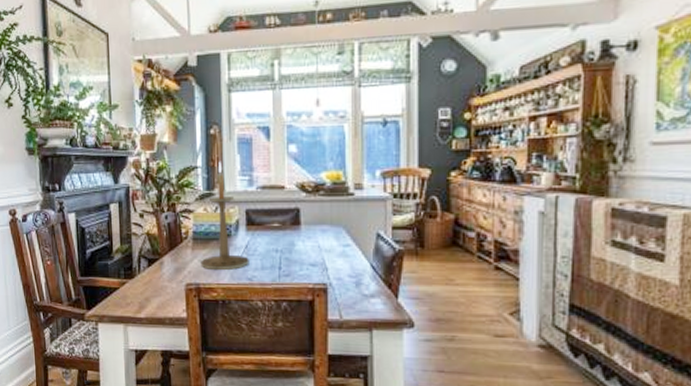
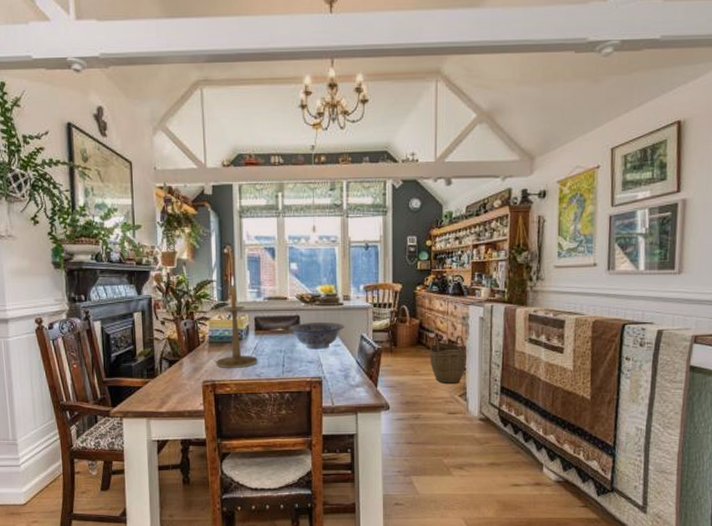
bowl: none [286,217,357,251] -> present [289,322,345,351]
woven basket: none [468,234,520,298] -> present [429,335,466,383]

